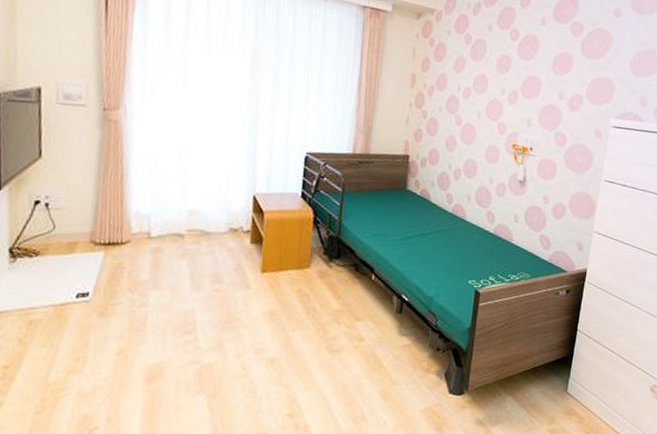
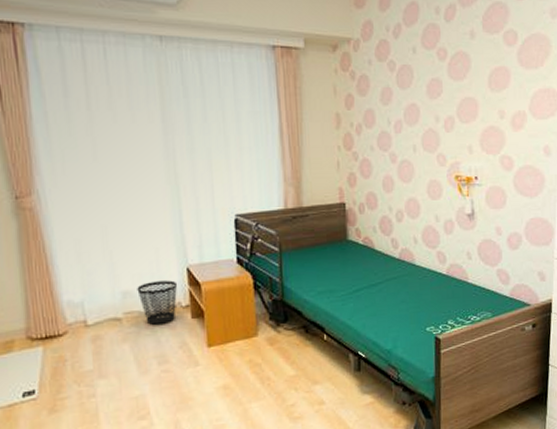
wastebasket: none [203,204,241,245] -> present [137,280,177,325]

